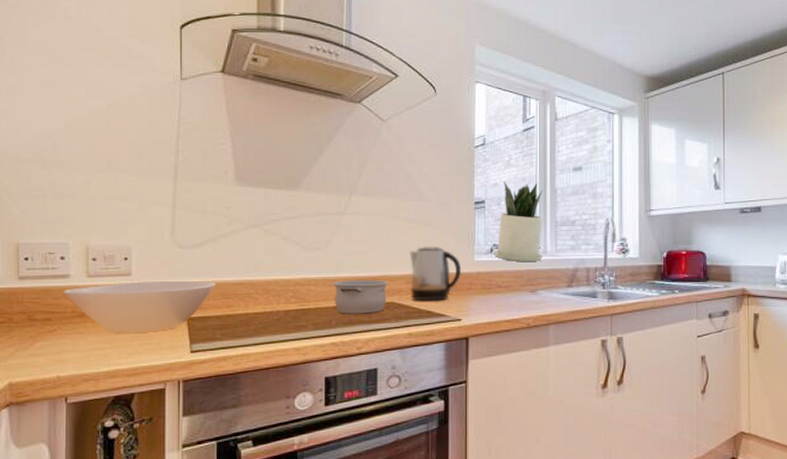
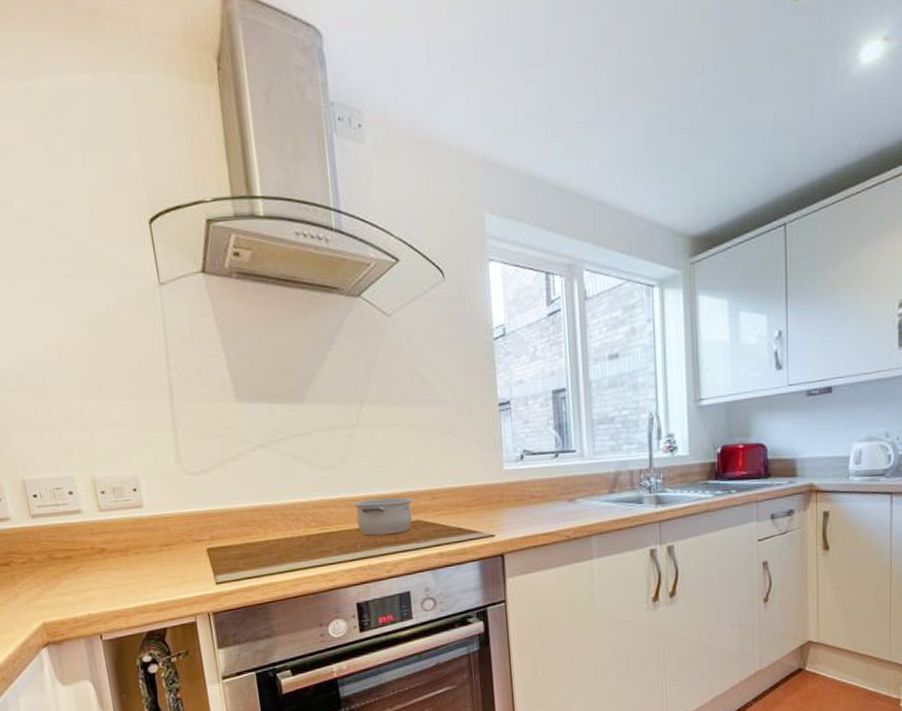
bowl: present [62,280,216,334] -> none [77,509,232,569]
kettle: present [410,246,461,301] -> none [432,456,490,518]
planter: present [493,181,544,263] -> none [523,377,581,469]

